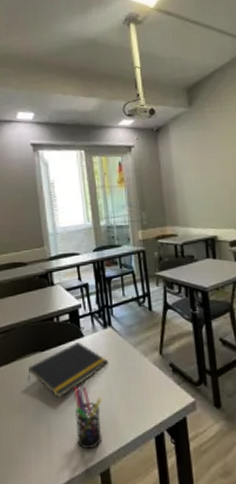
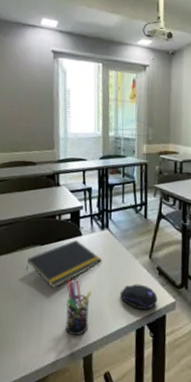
computer mouse: none [132,384,175,414] -> present [119,284,158,311]

